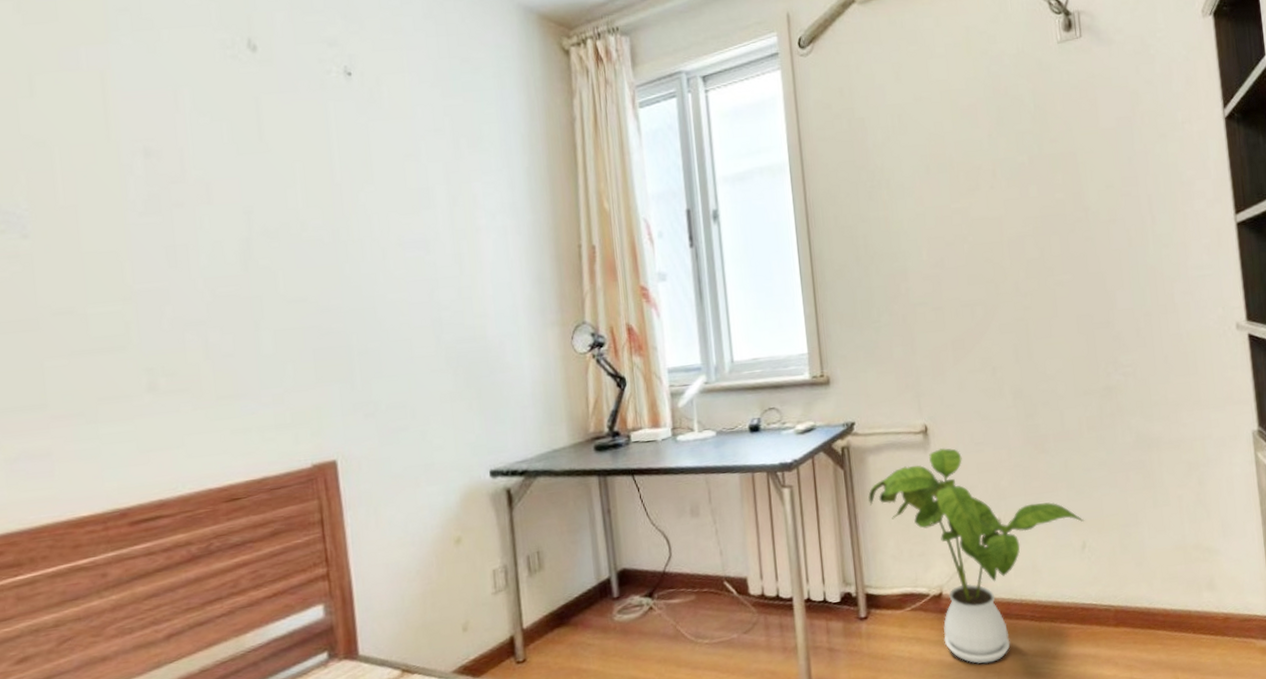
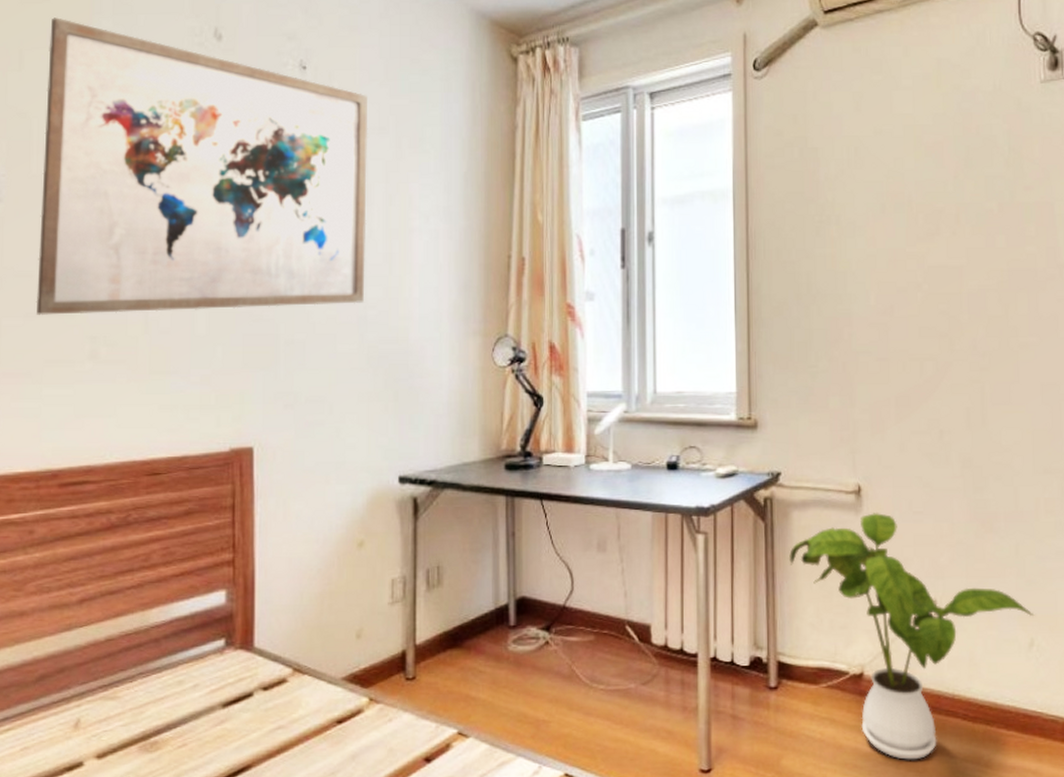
wall art: none [61,38,437,352] -> present [36,17,368,315]

